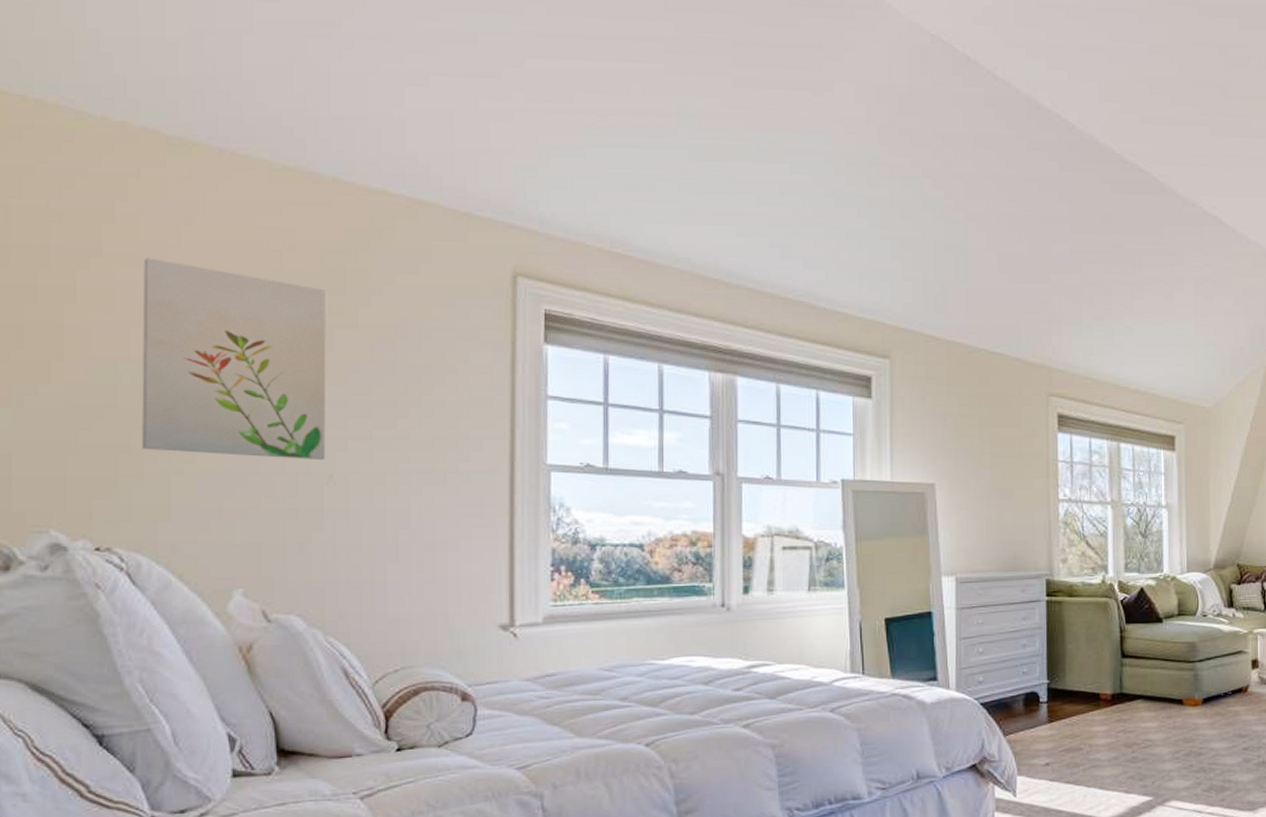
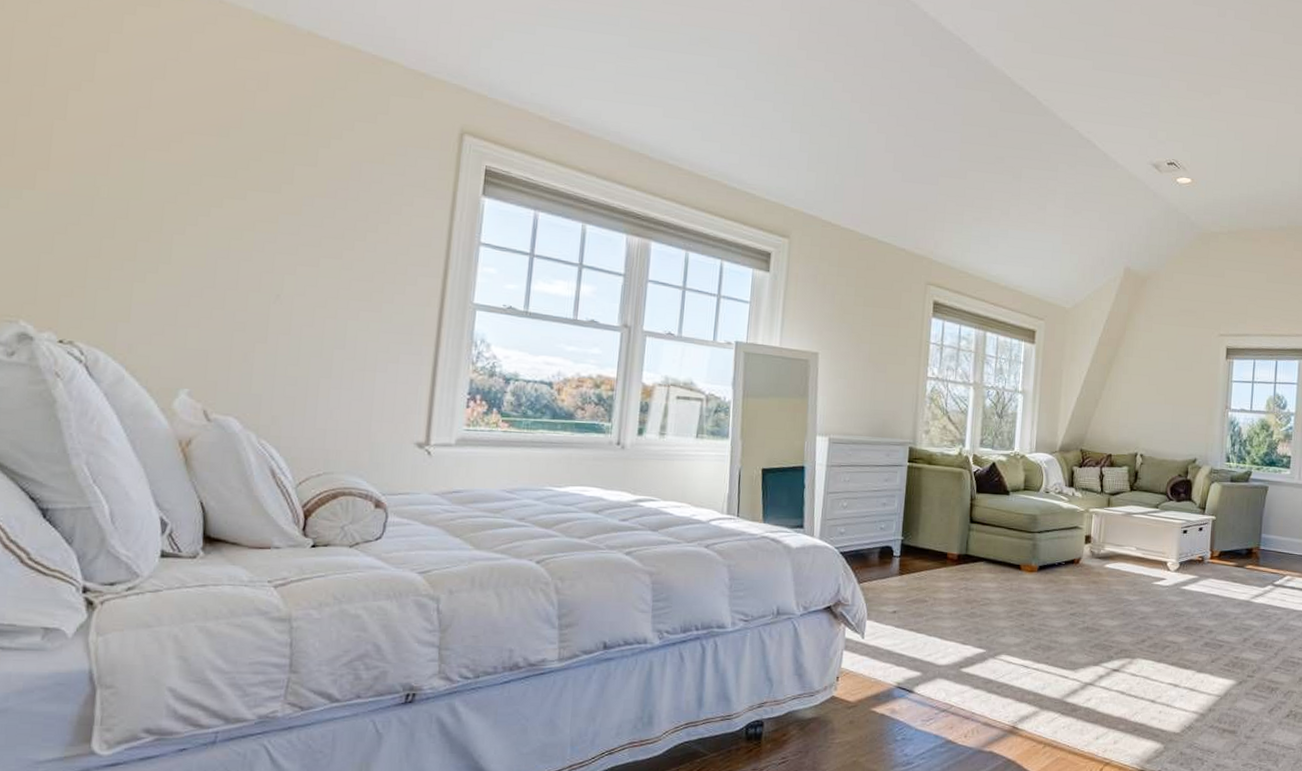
wall art: present [142,257,327,461] -> none [111,86,293,281]

